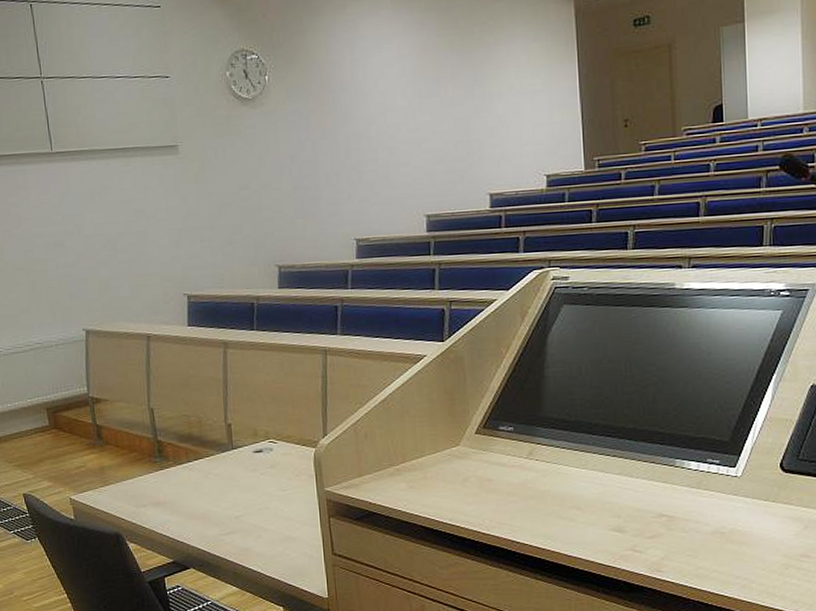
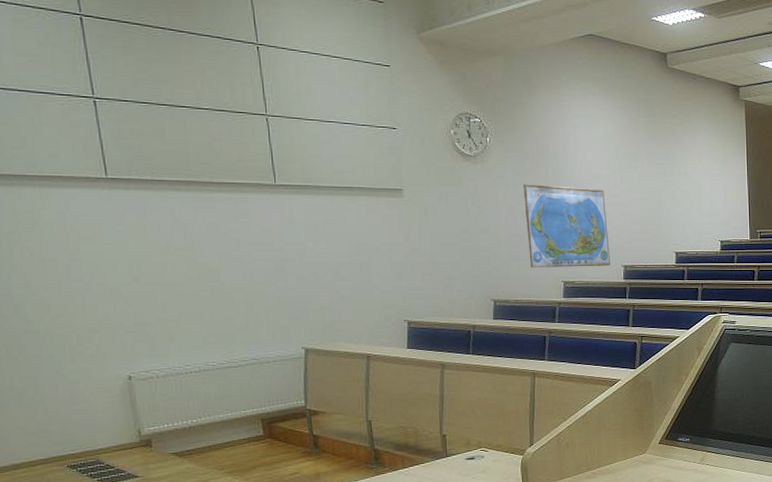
world map: none [307,124,410,226] -> present [523,184,610,268]

